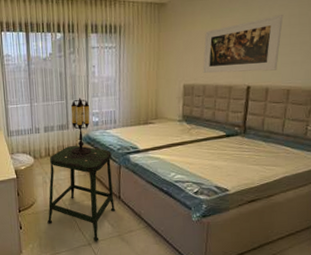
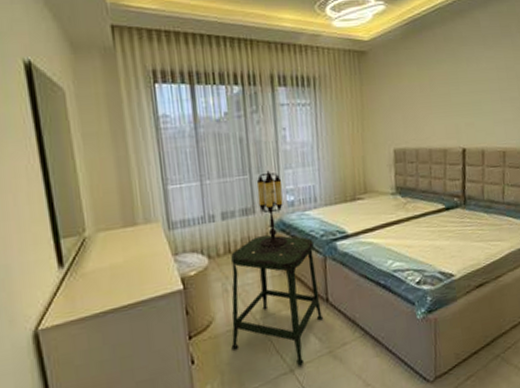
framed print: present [202,15,284,73] -> none [412,68,492,135]

